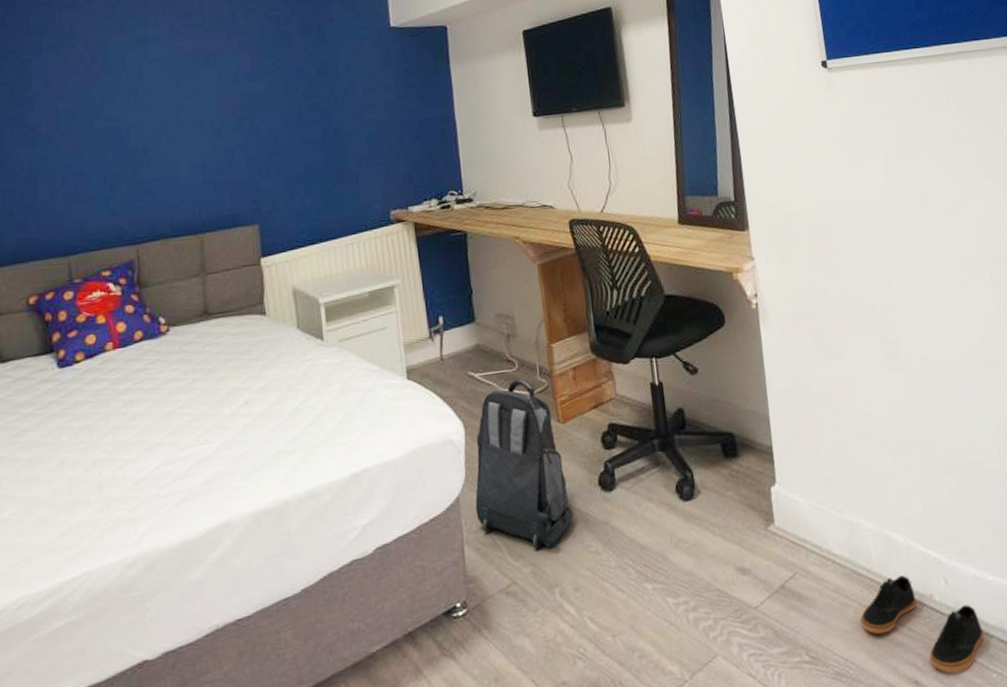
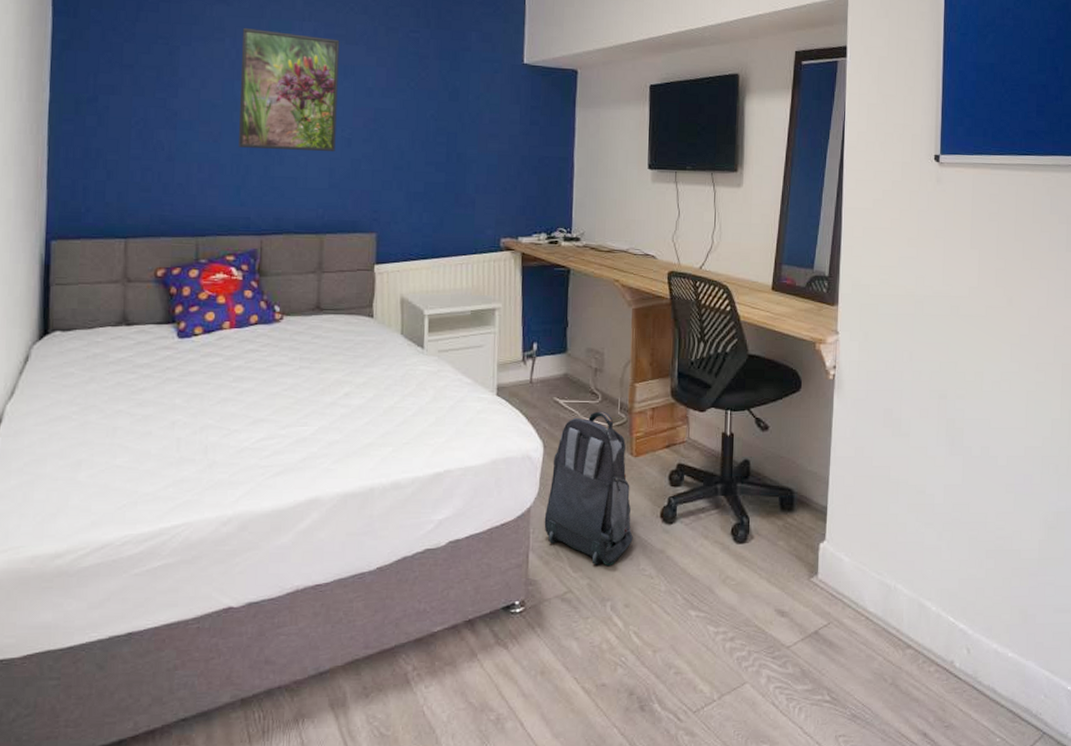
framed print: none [95,28,206,155] -> present [239,27,340,152]
shoes: present [860,575,984,674] -> none [883,640,995,733]

